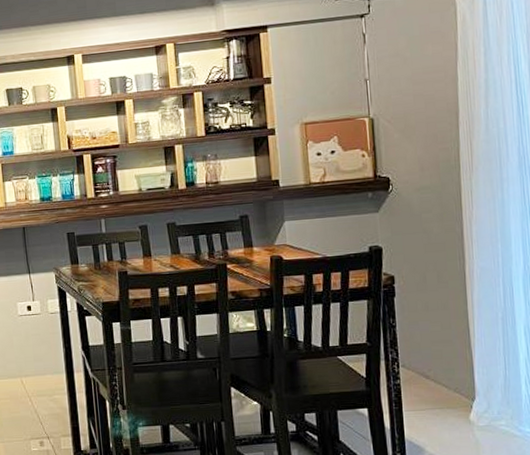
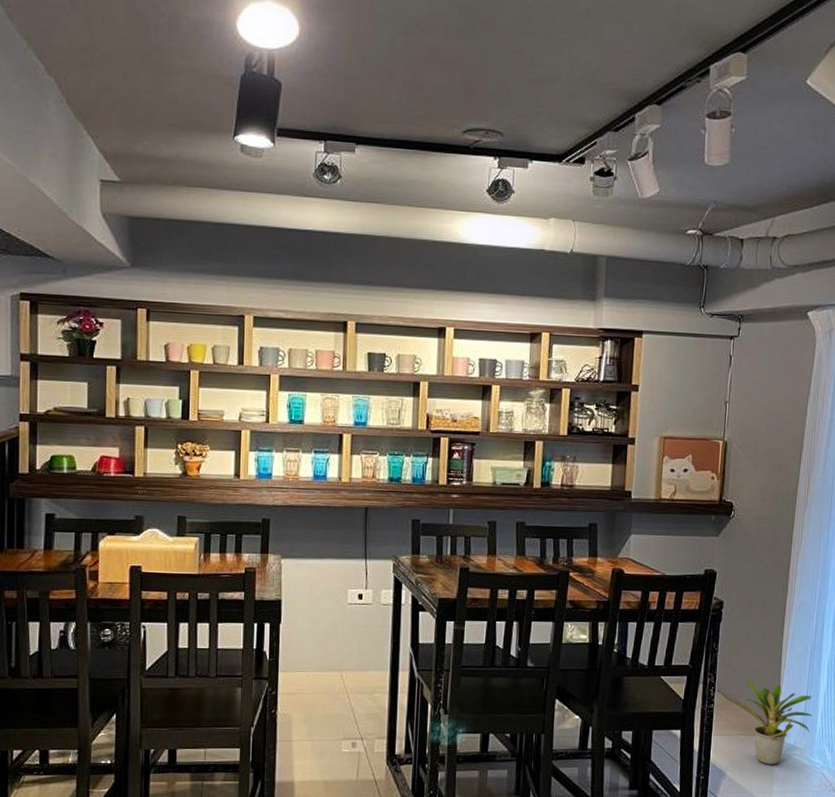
potted plant: none [408,352,514,438] -> present [722,680,812,765]

